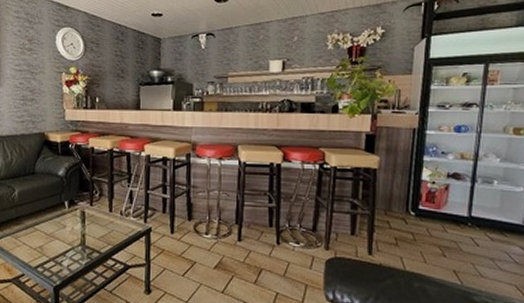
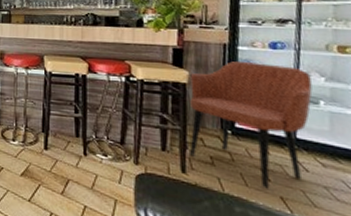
armchair: none [377,144,488,264] -> present [190,60,313,189]

